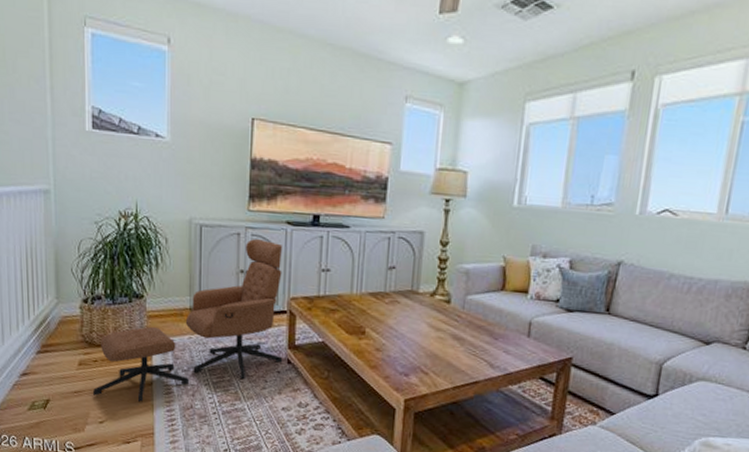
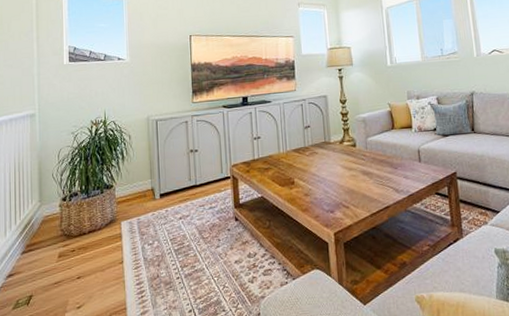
lounge chair: present [93,238,283,402] -> none [71,122,231,283]

